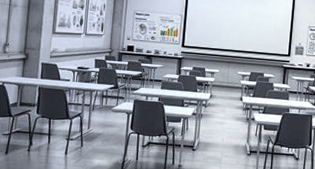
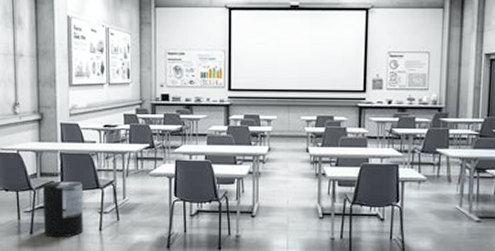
trash can: none [17,110,55,159] -> present [42,180,83,238]

